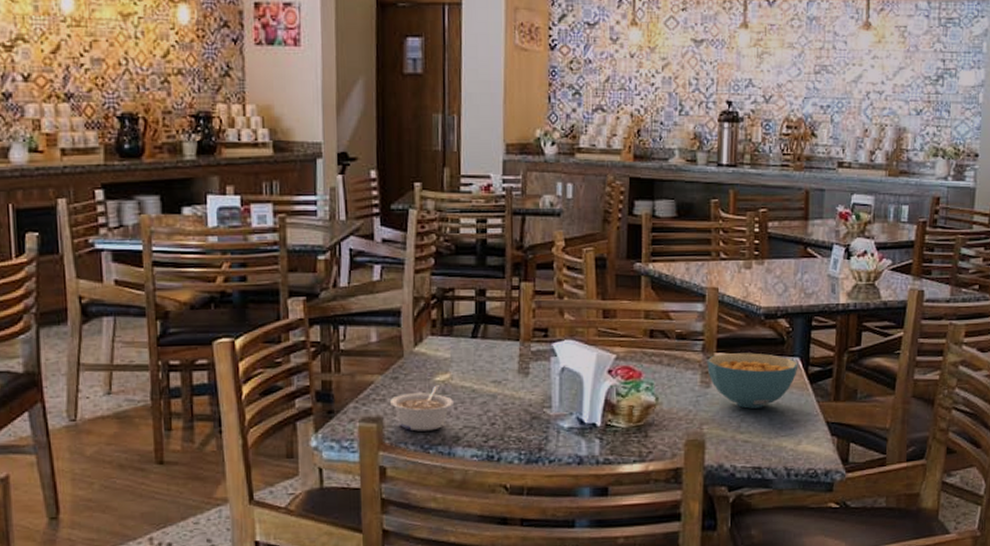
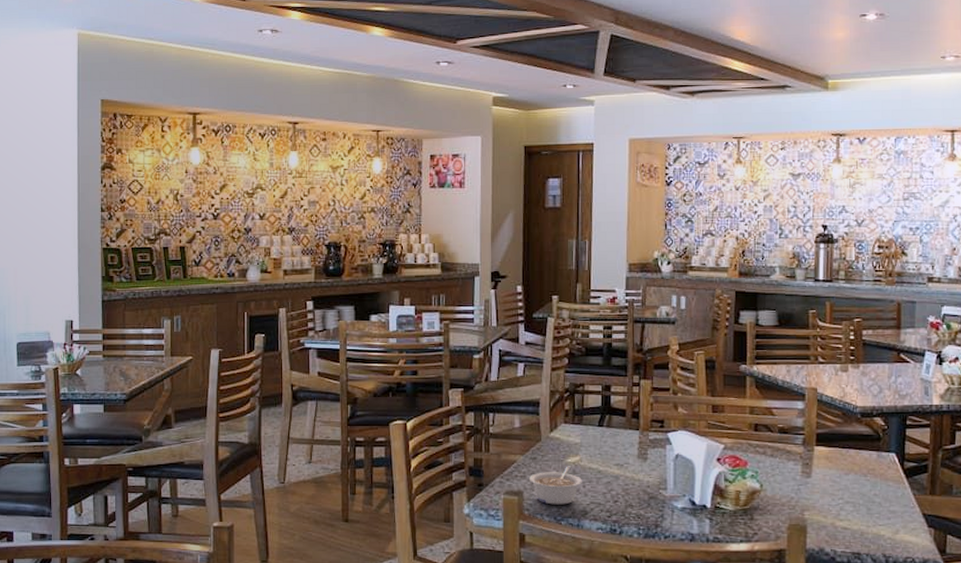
cereal bowl: present [707,352,799,409] -> none [807,447,895,498]

